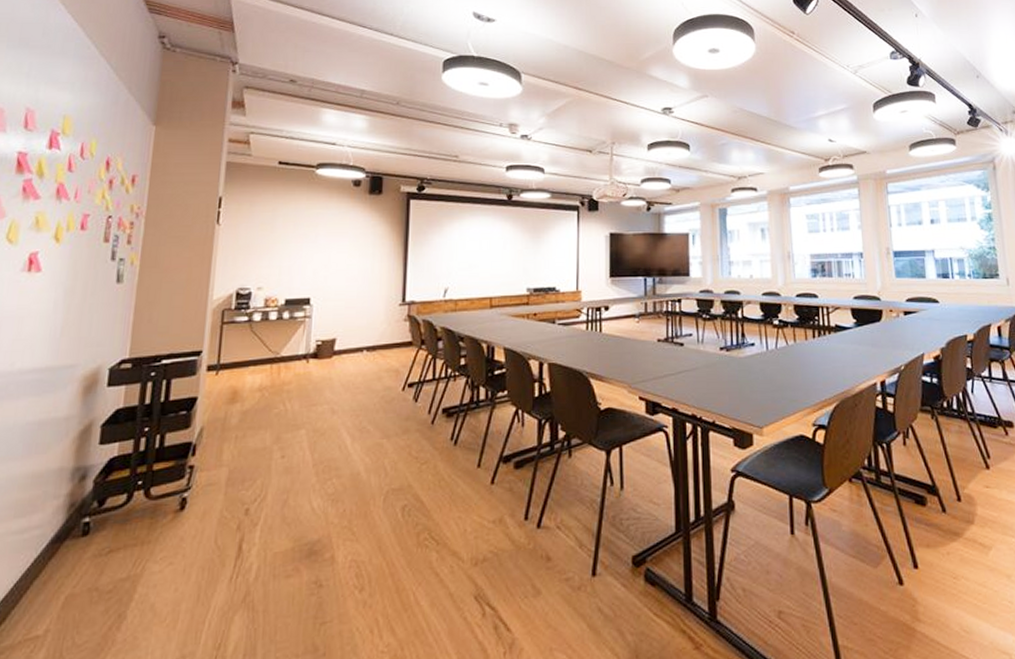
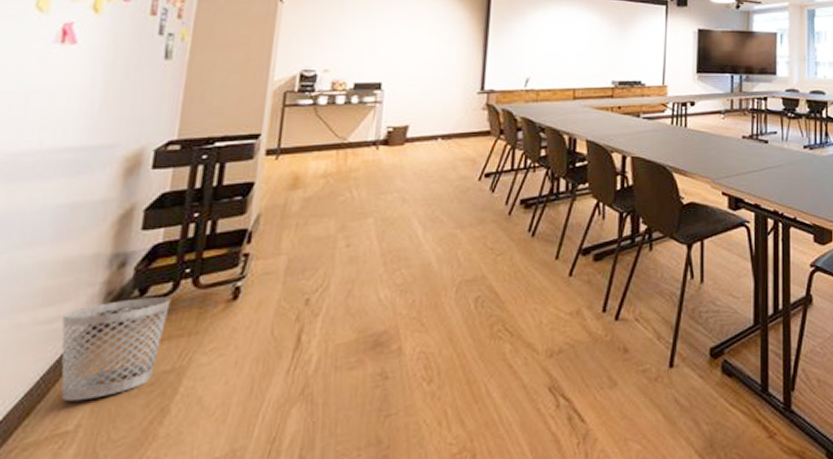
wastebasket: none [31,508,126,608] -> present [61,297,171,402]

